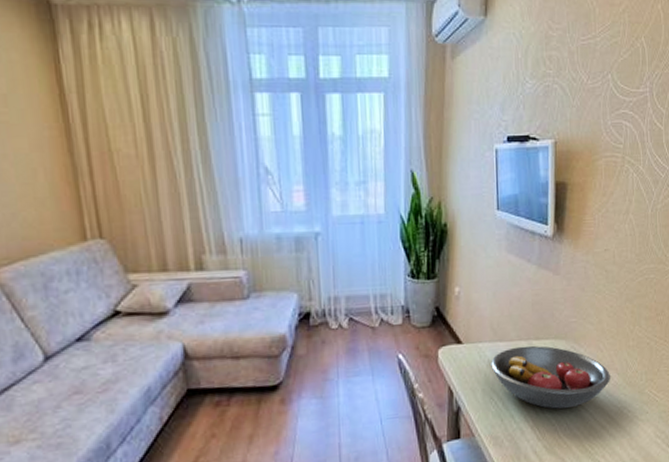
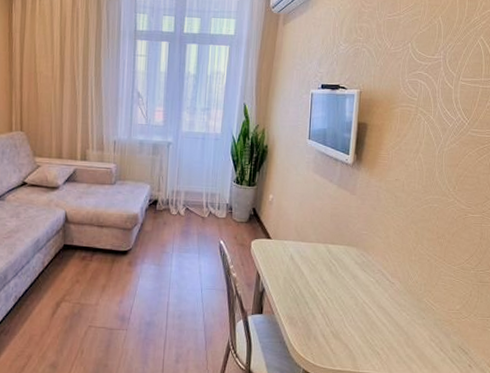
fruit bowl: present [491,345,610,409] -> none [293,247,393,303]

